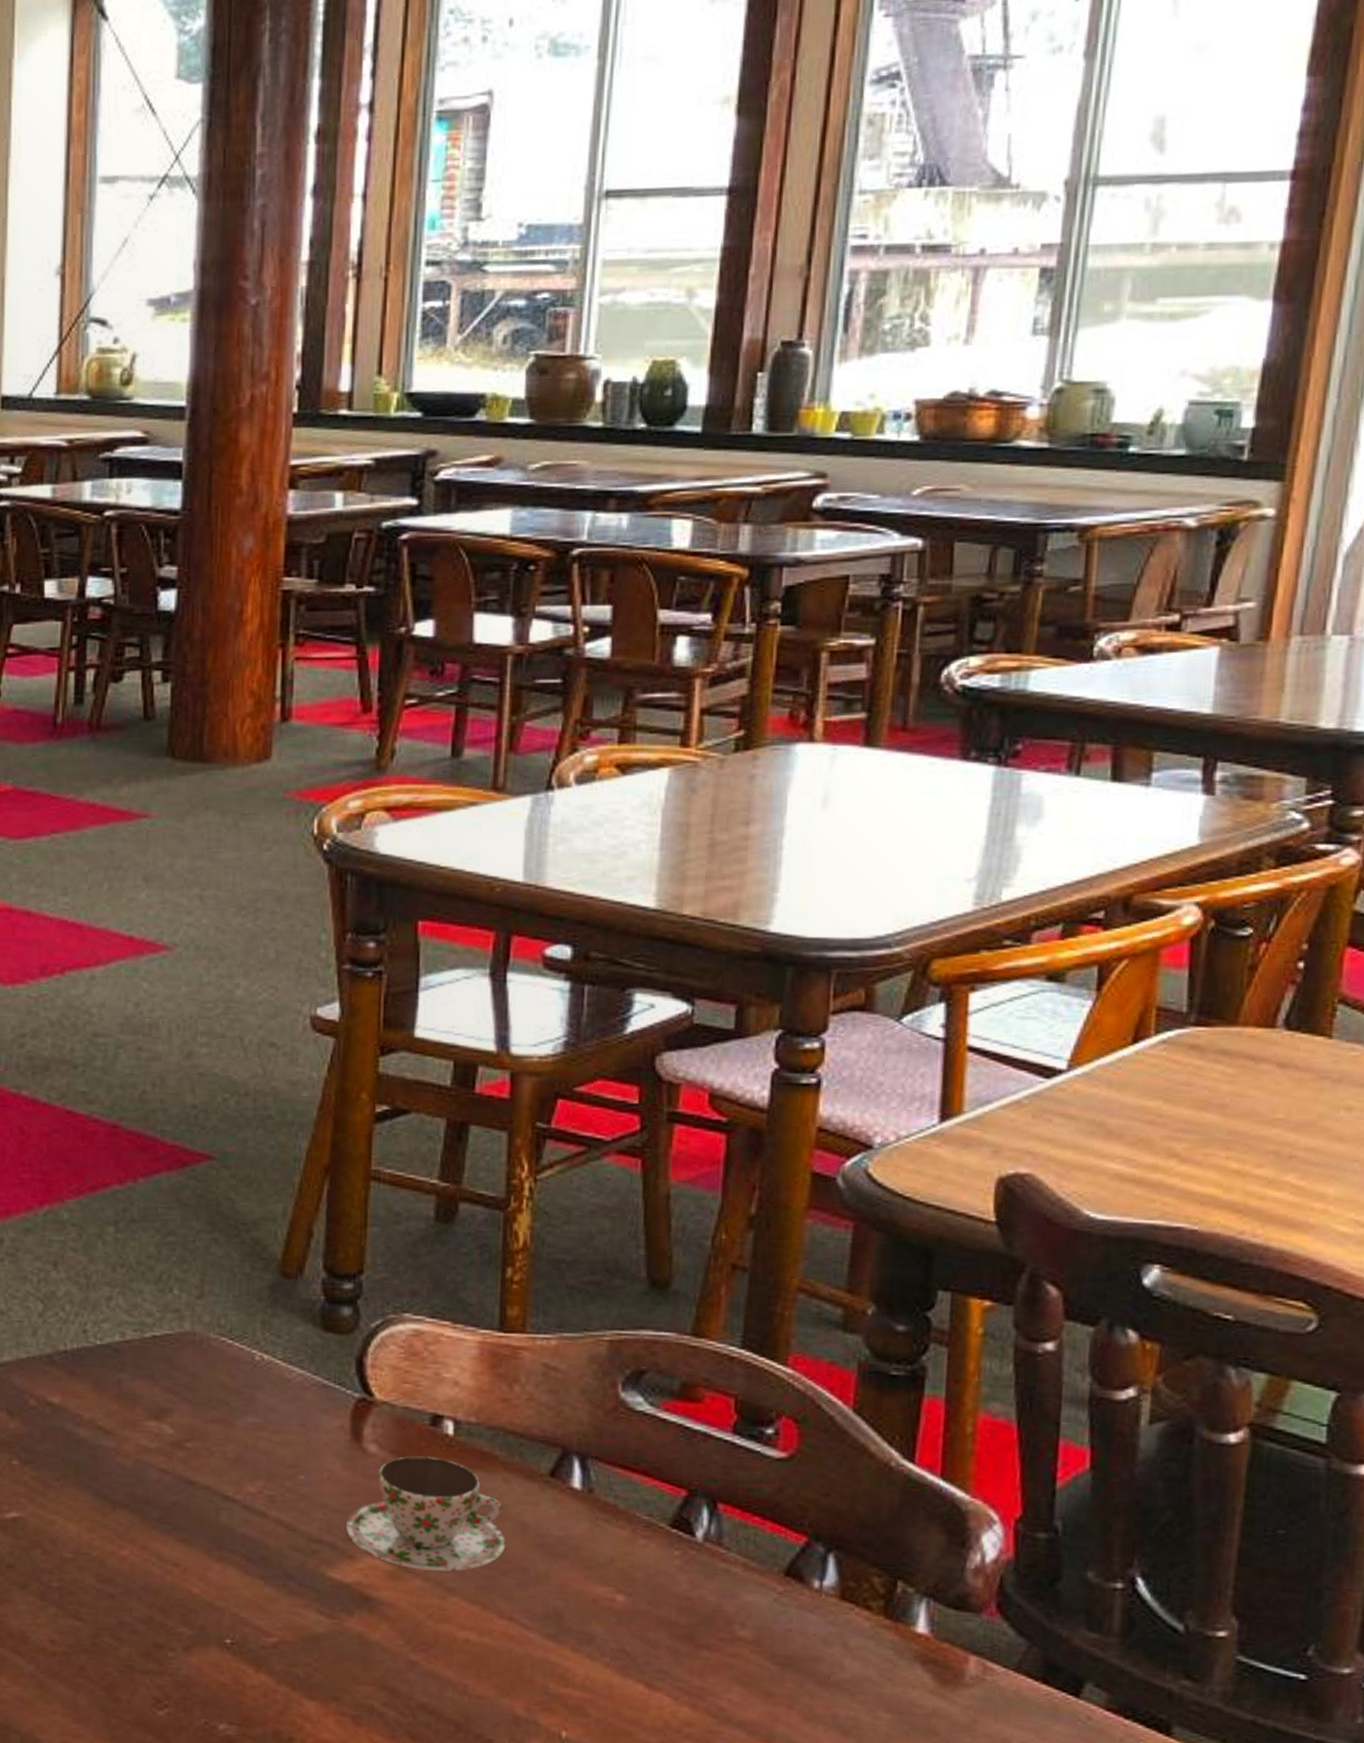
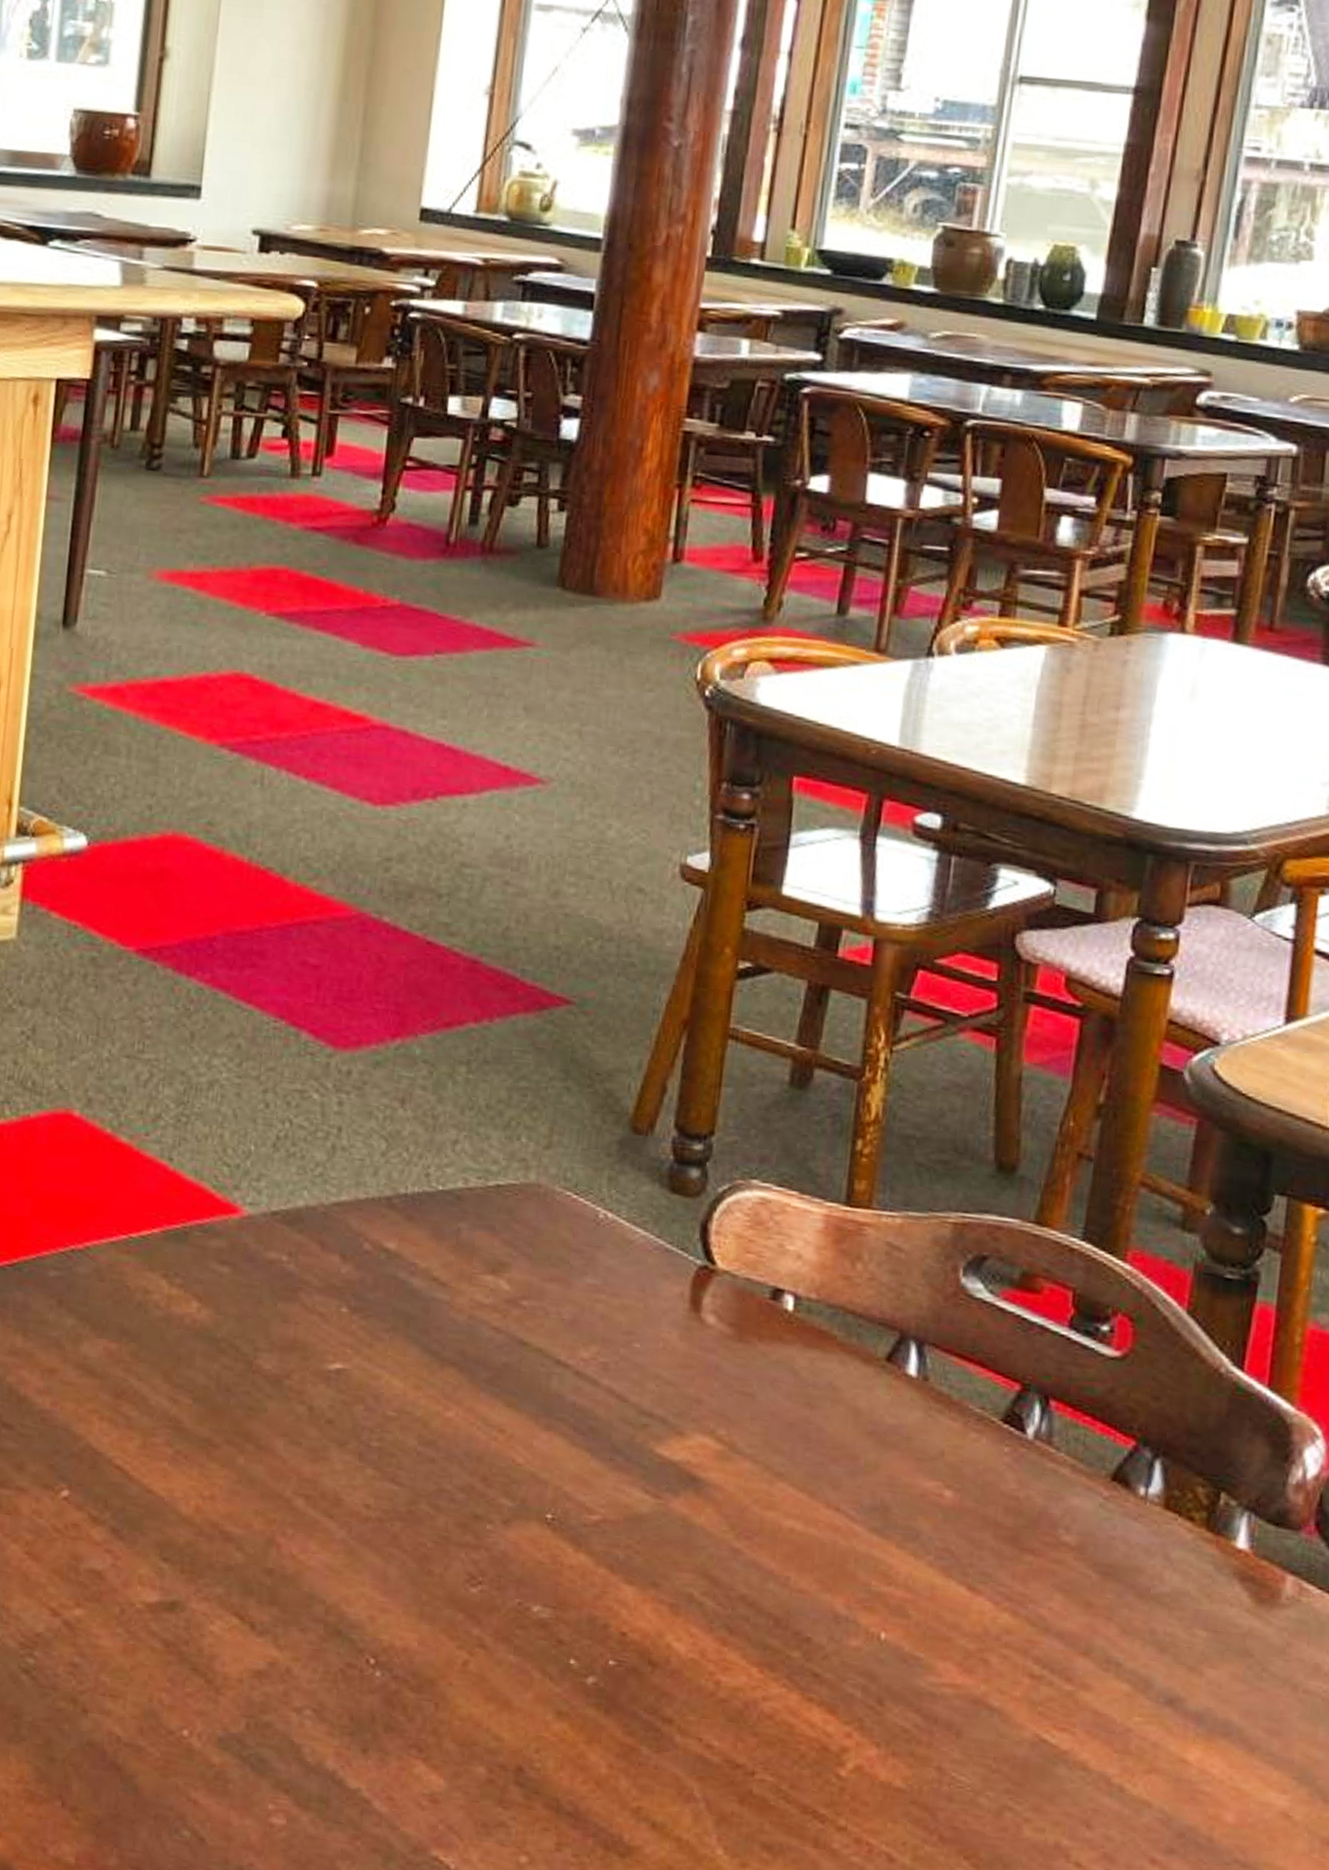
teacup: present [346,1456,506,1572] -> none [678,1330,838,1456]

